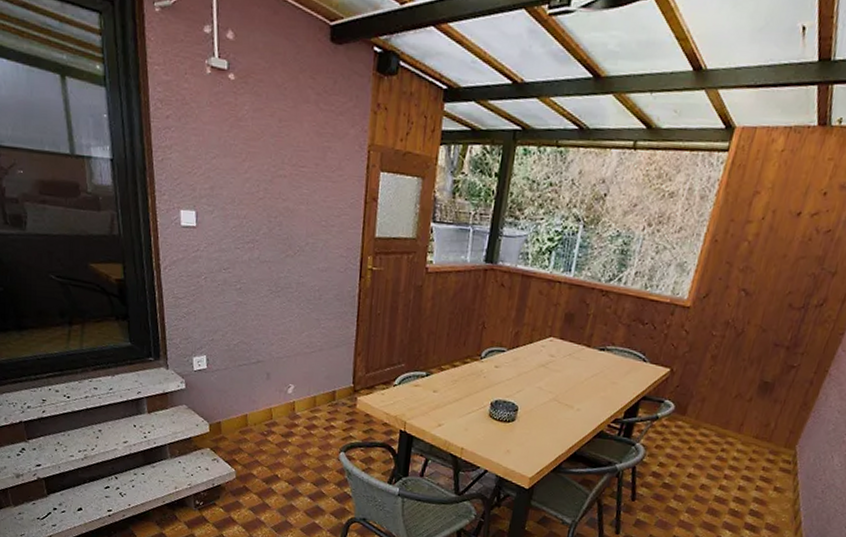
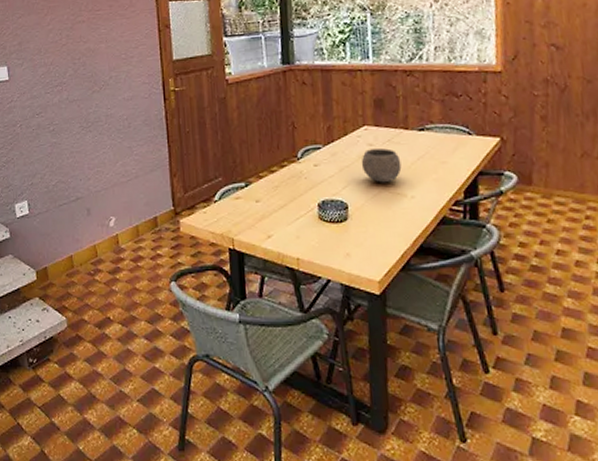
bowl: none [538,360,576,393] -> present [361,148,402,183]

